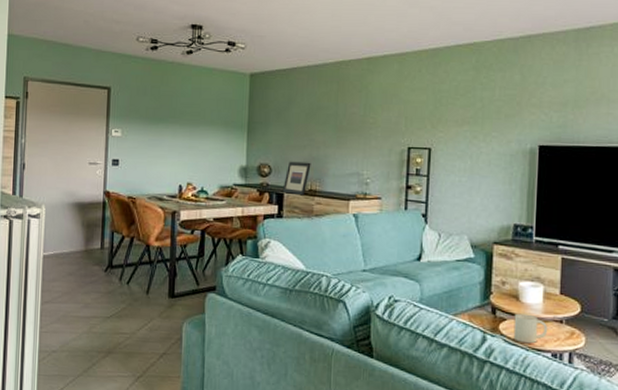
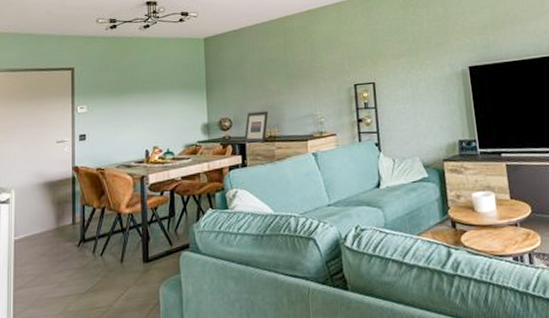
mug: present [513,313,548,344] -> none [473,222,506,252]

